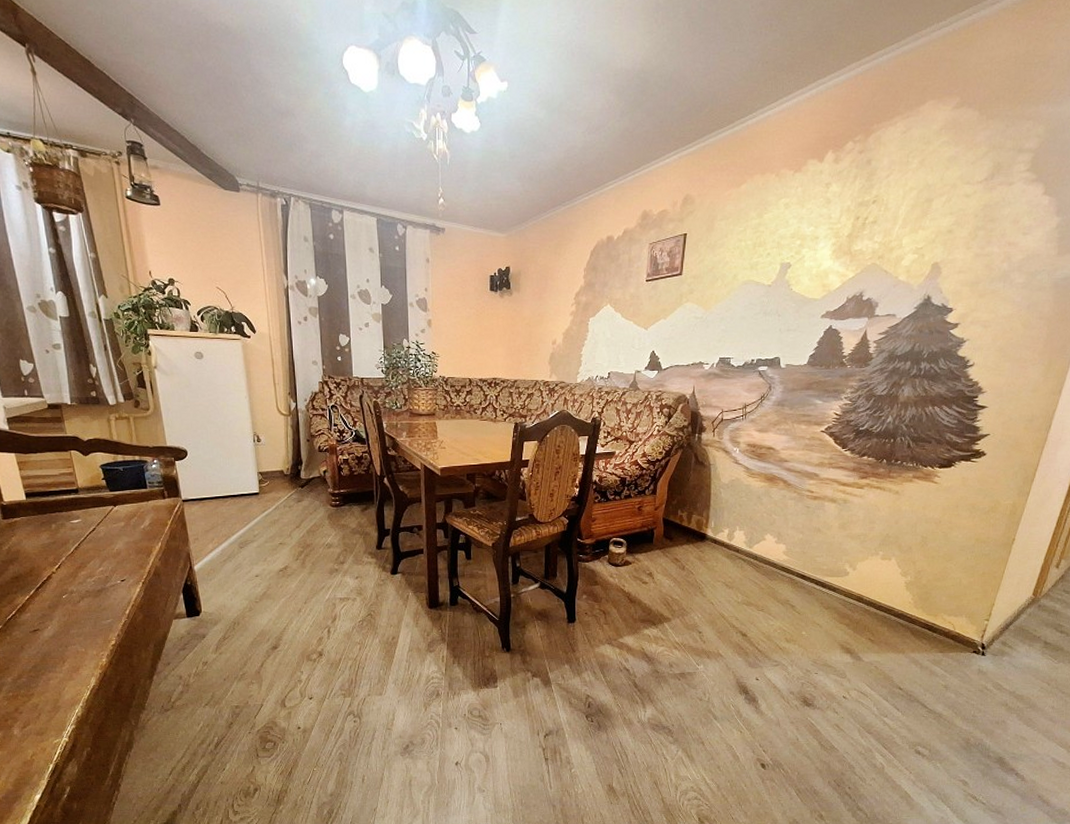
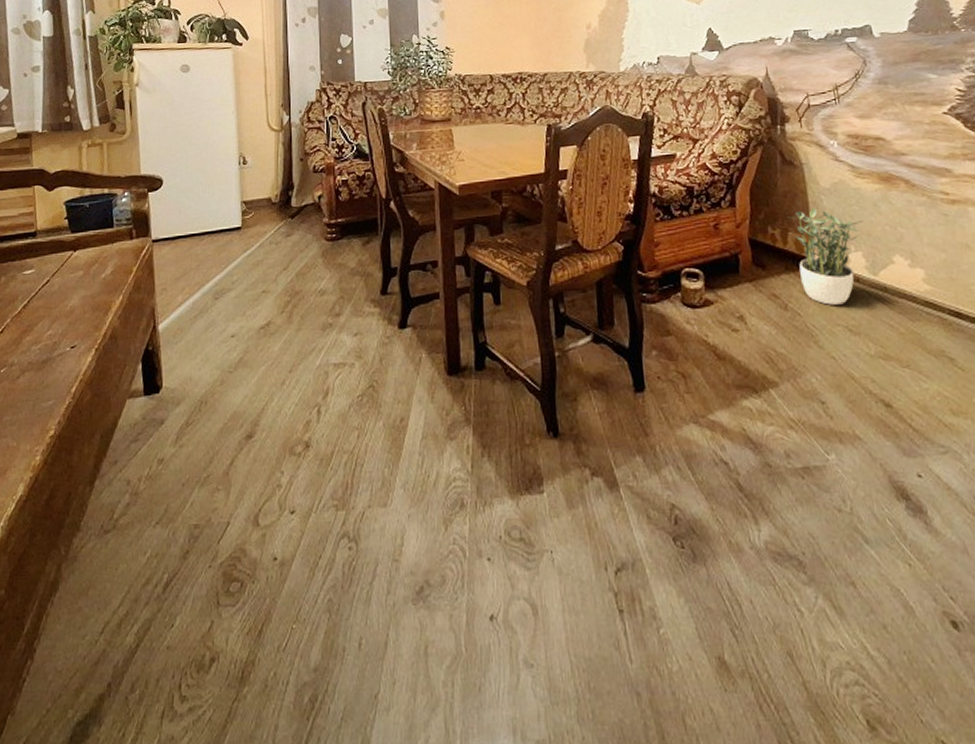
potted plant: none [693,498,749,567] -> present [787,208,864,305]

